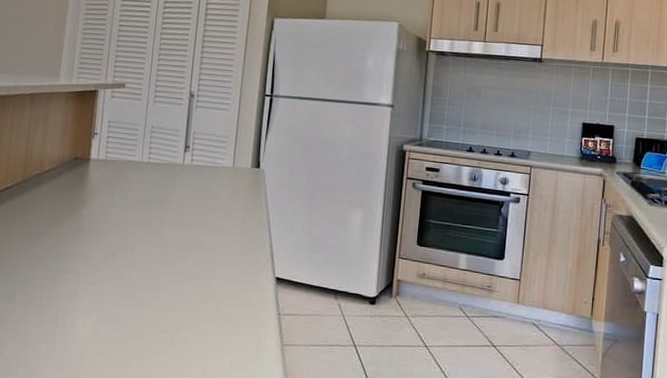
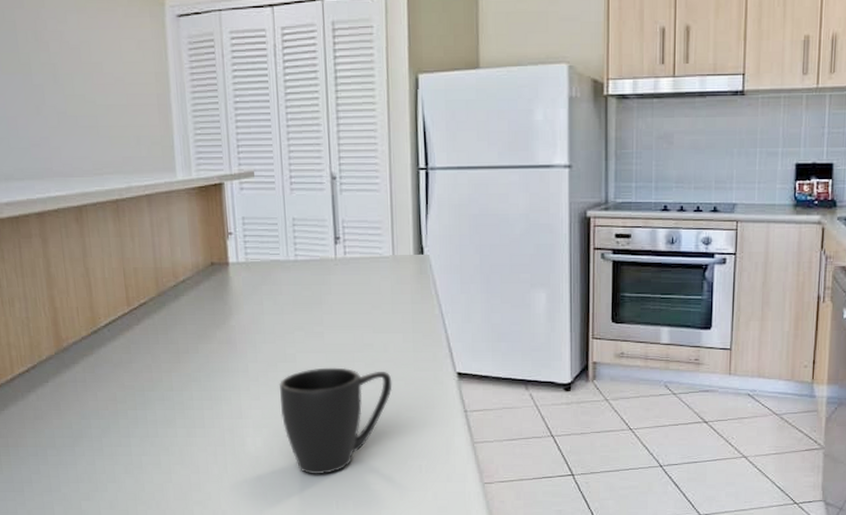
mug: none [112,261,217,362] -> present [279,367,393,475]

